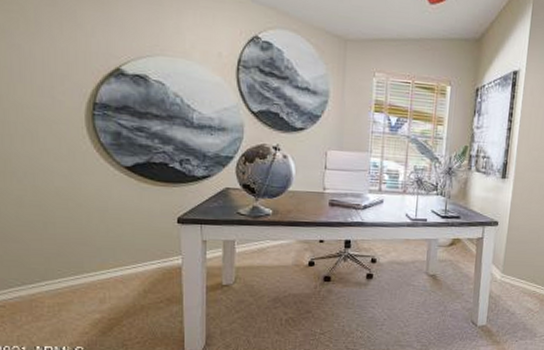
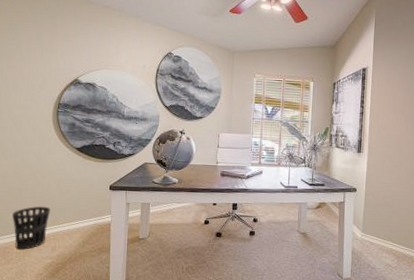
wastebasket: none [37,245,93,303] -> present [12,206,50,250]

